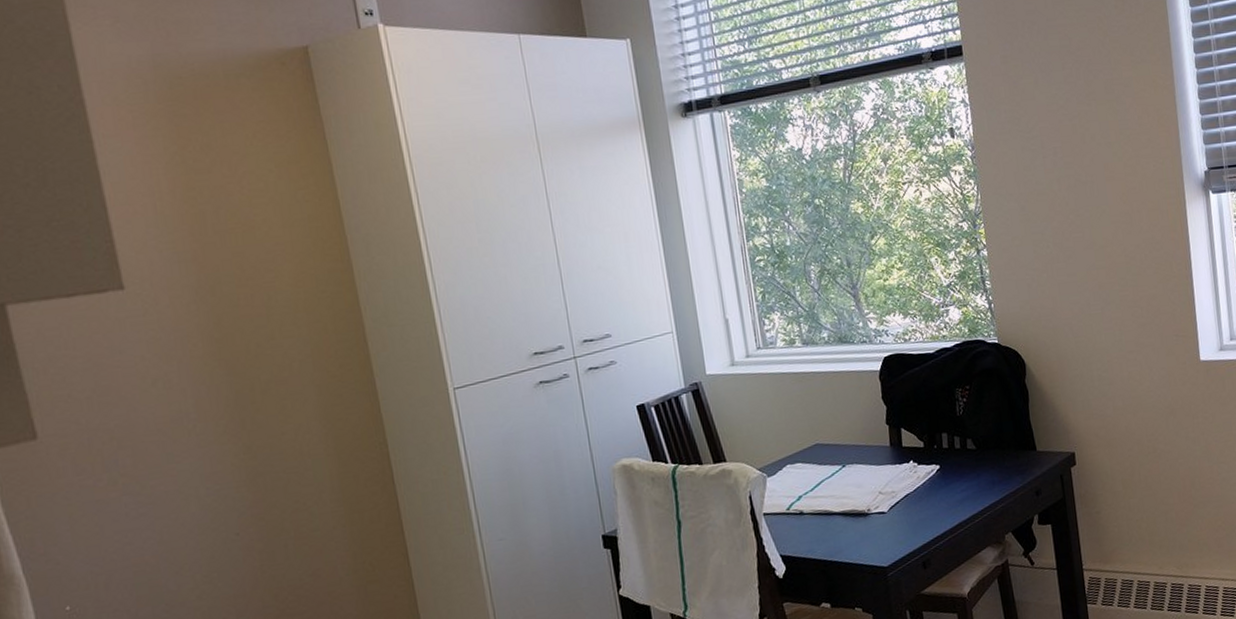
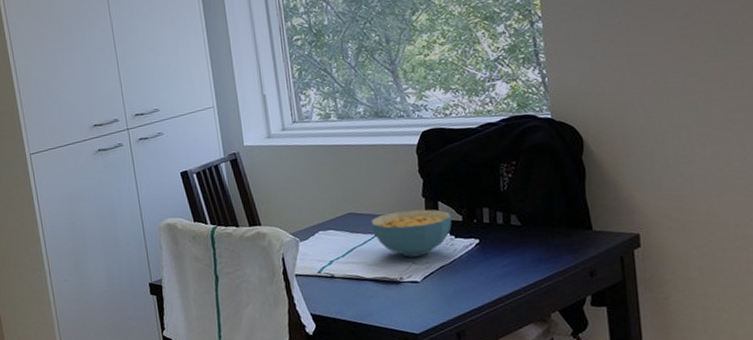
cereal bowl: none [837,436,915,488] -> present [370,209,452,257]

